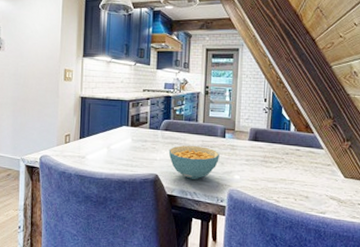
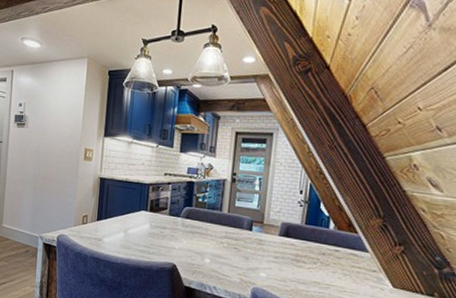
cereal bowl: present [168,145,219,179] -> none [188,235,245,273]

